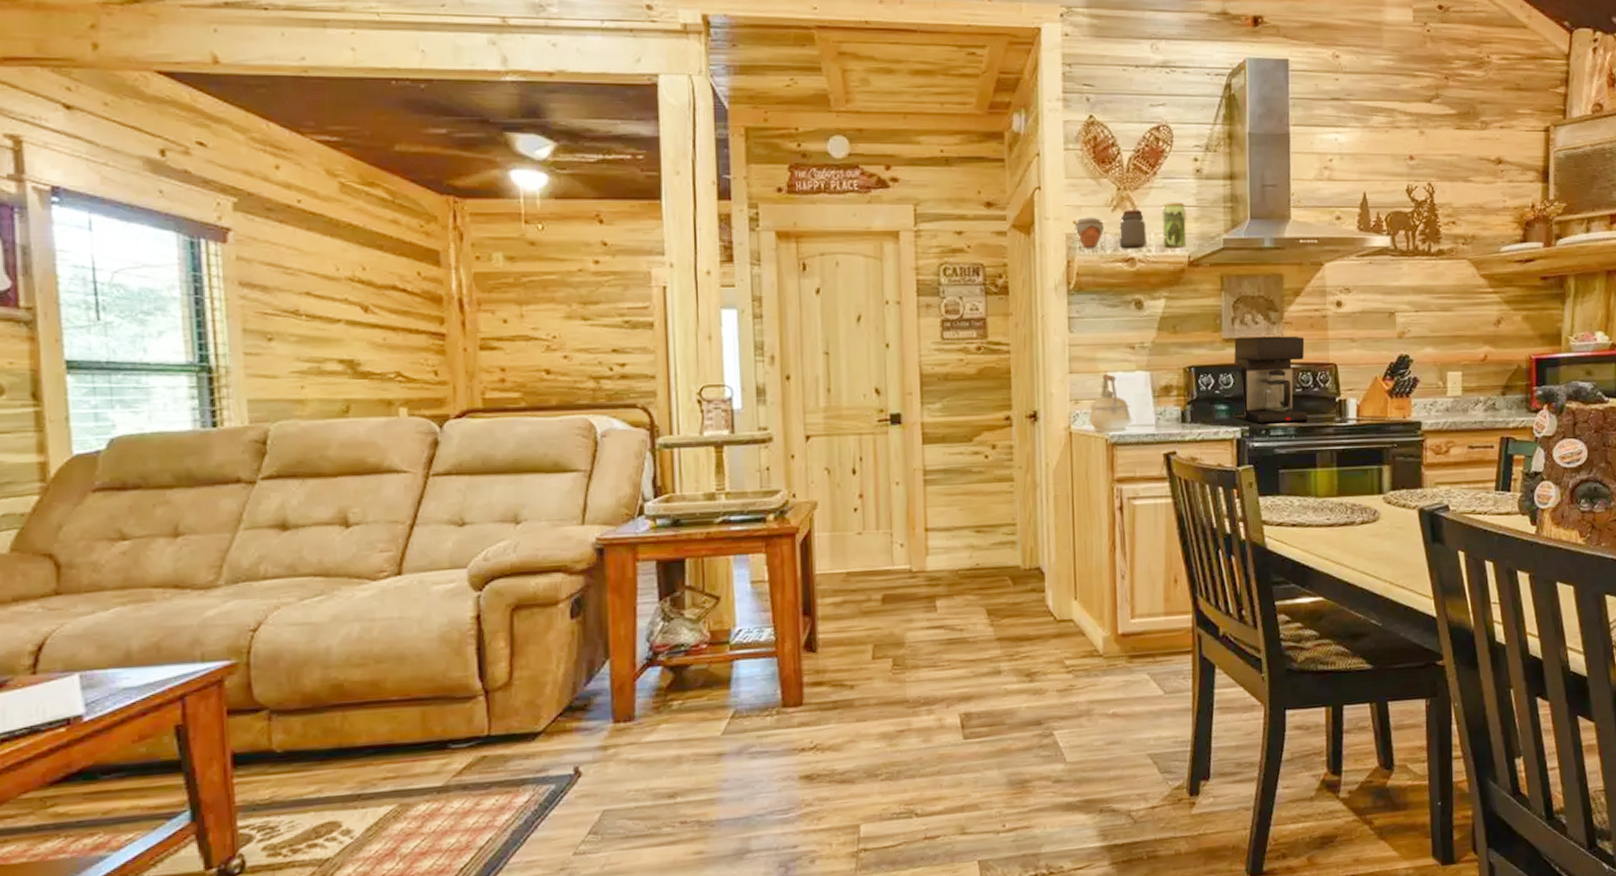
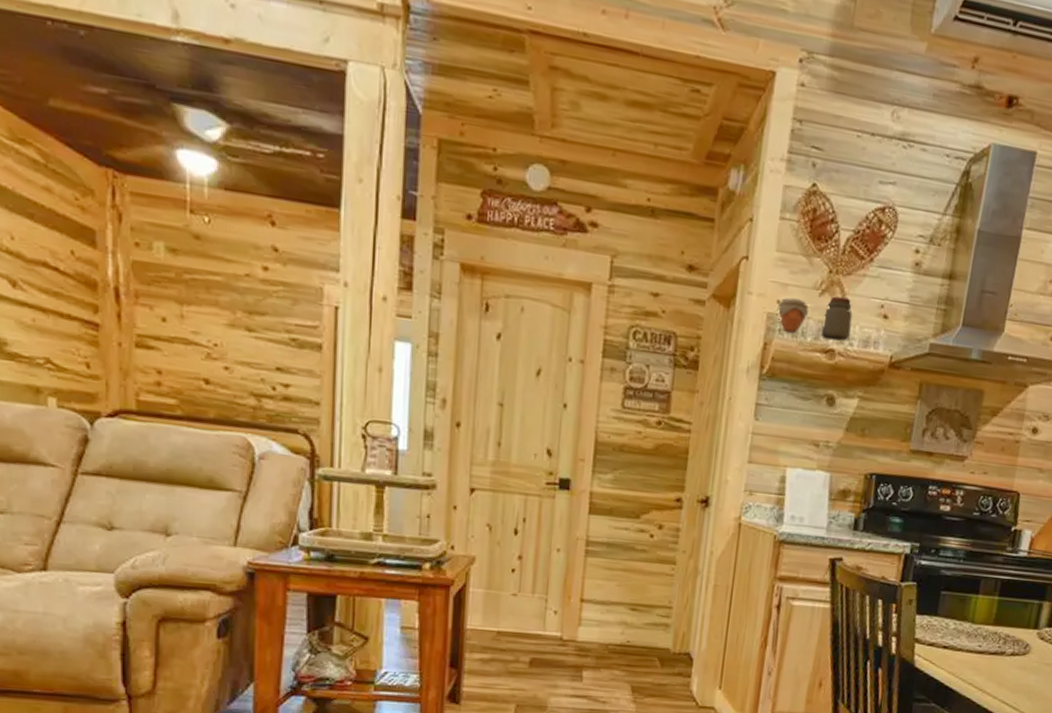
kettle: present [1088,374,1131,433] -> none [760,469,804,531]
jar: present [1162,203,1187,249] -> none [867,295,897,347]
coffee maker: present [1233,335,1308,425] -> none [905,450,993,549]

